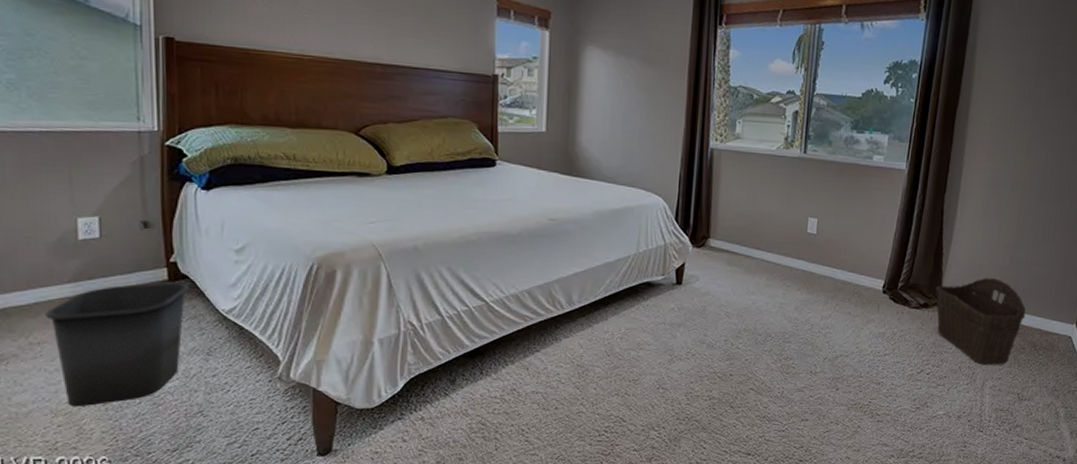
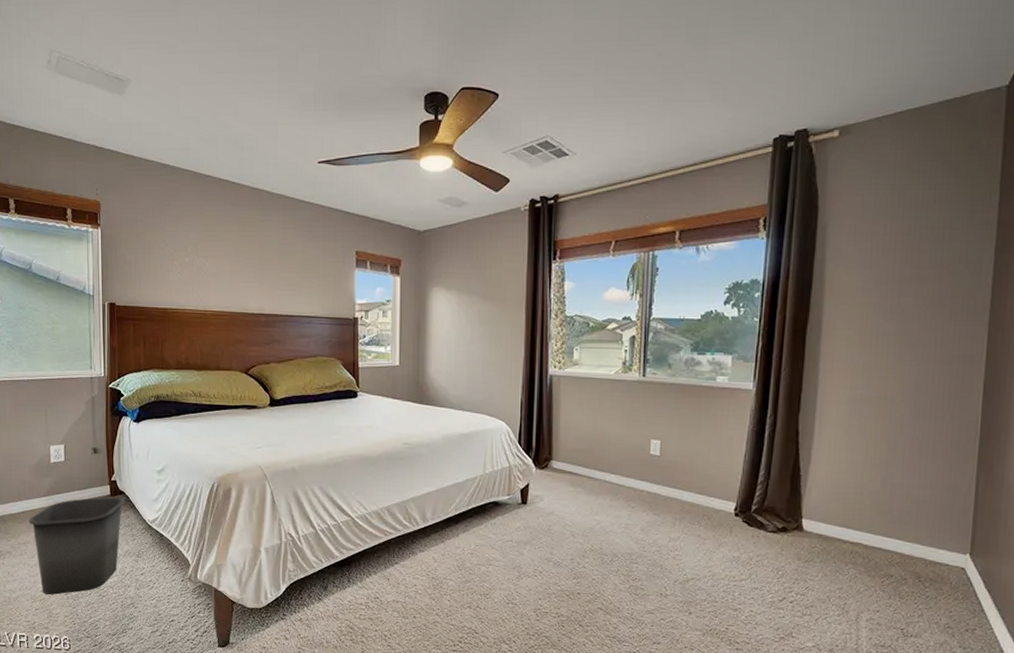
wicker basket: present [935,278,1026,365] -> none [794,502,905,596]

